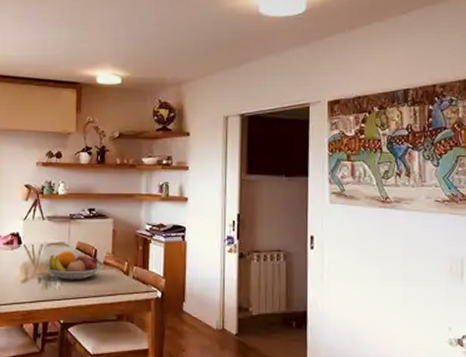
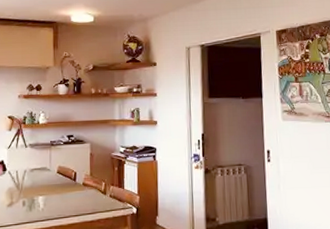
fruit bowl: present [43,251,104,280] -> none [27,175,84,202]

